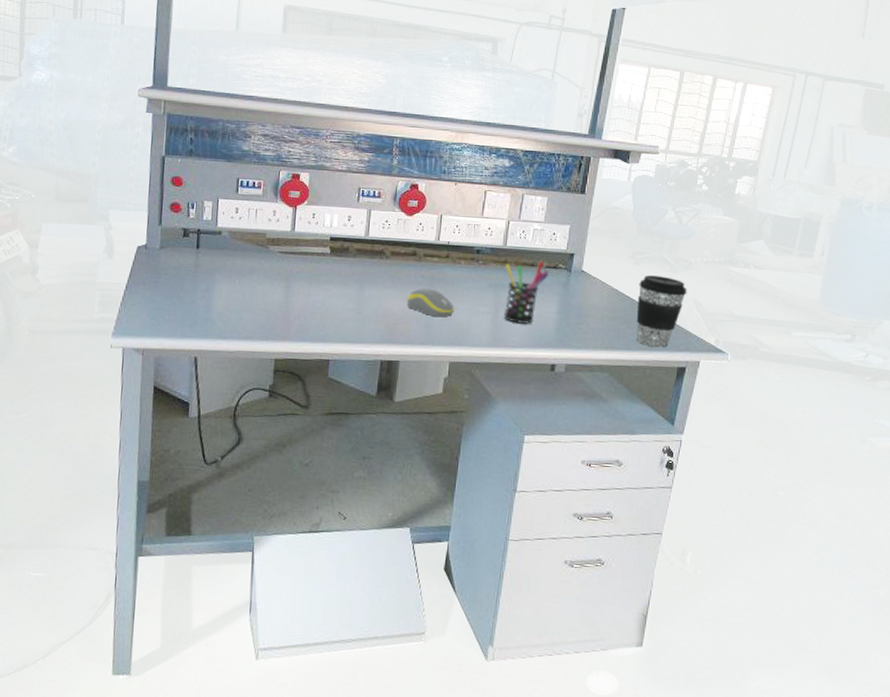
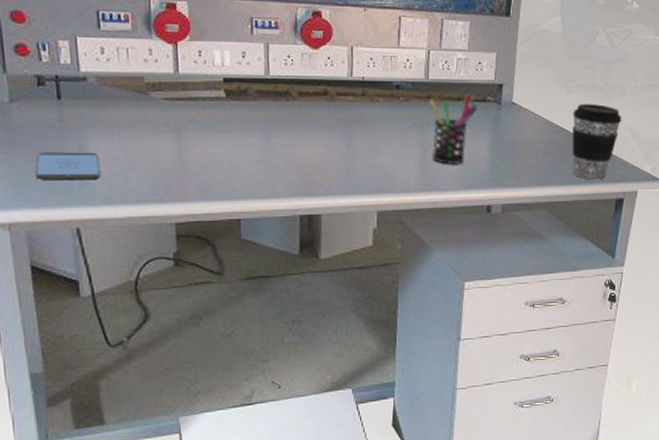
smartphone: none [170,291,221,316] -> present [35,152,101,179]
computer mouse: present [407,288,454,318] -> none [322,132,377,163]

